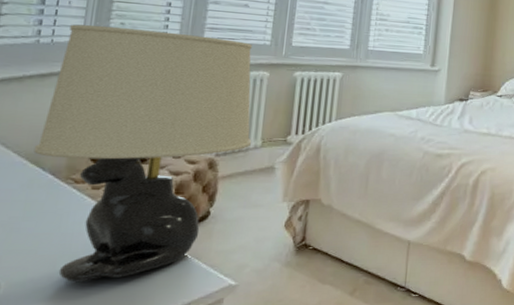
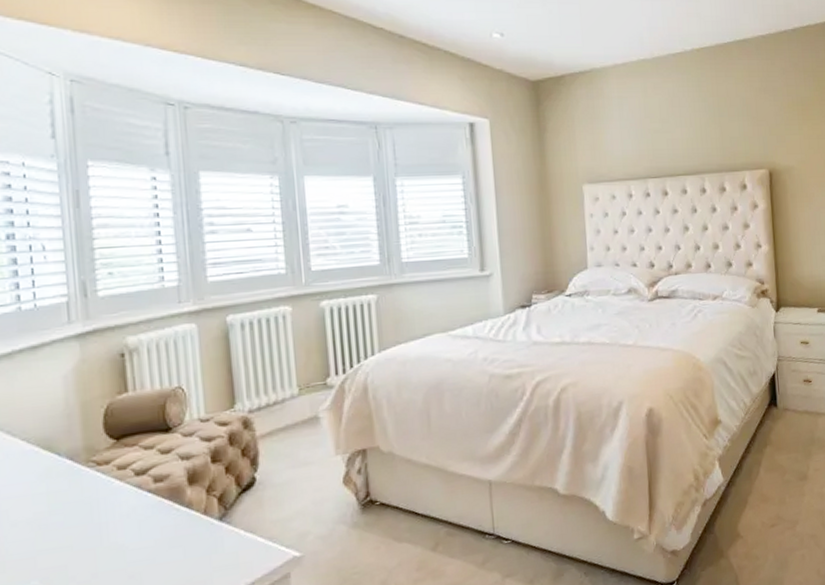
table lamp: present [33,24,252,283] -> none [43,274,287,576]

